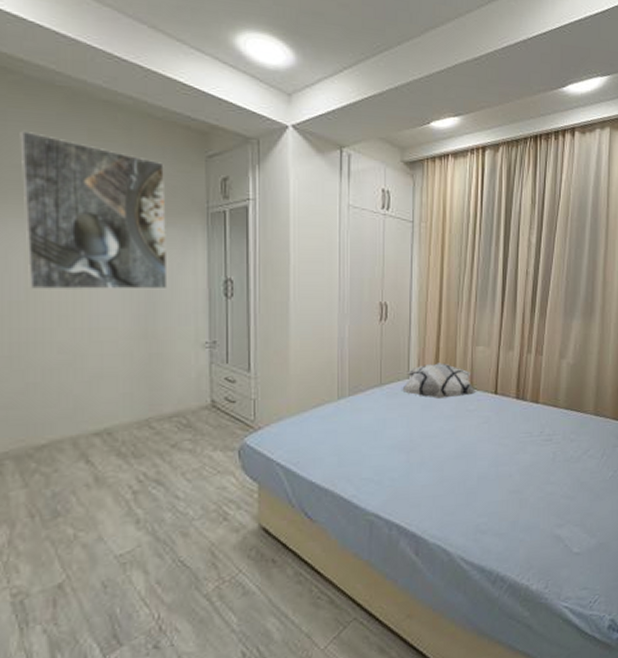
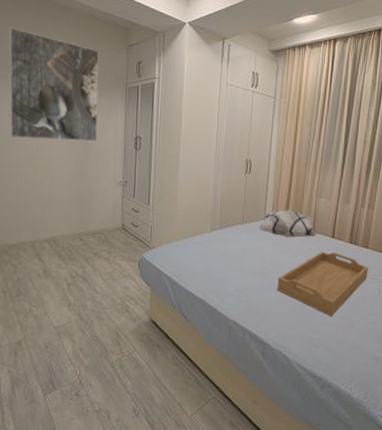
serving tray: none [430,411,540,492] -> present [277,251,368,316]

